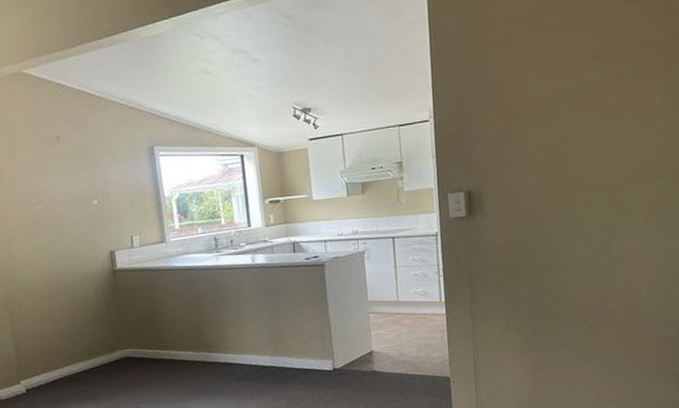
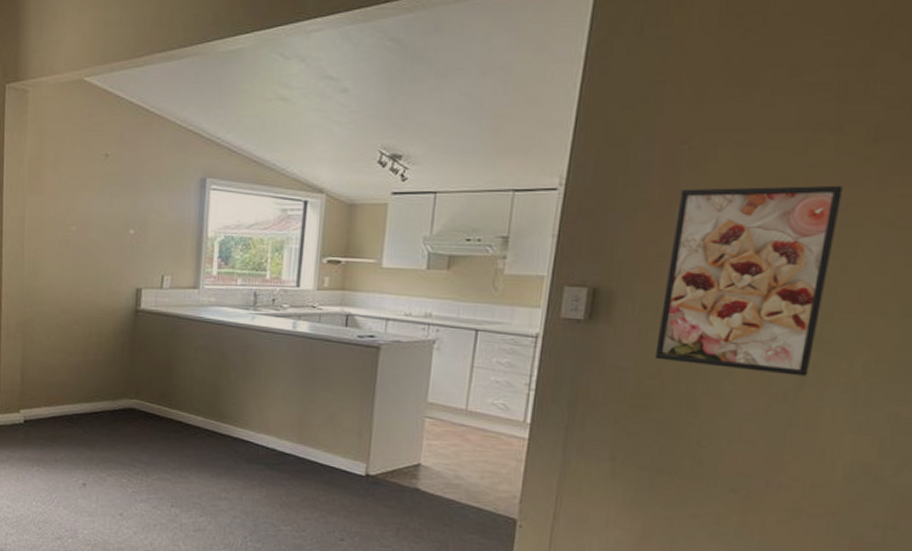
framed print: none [511,95,613,237] -> present [654,185,843,377]

